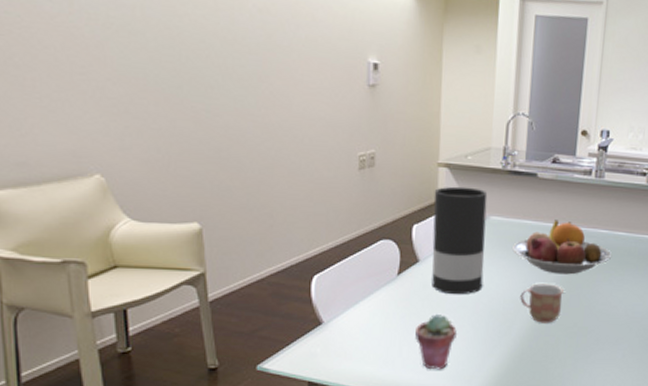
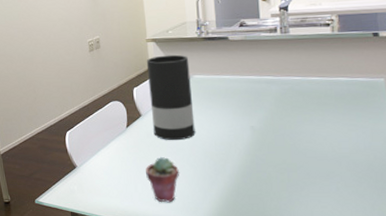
fruit bowl: present [512,220,612,275] -> none [216,72,309,119]
mug: present [520,283,563,323] -> none [229,127,269,161]

